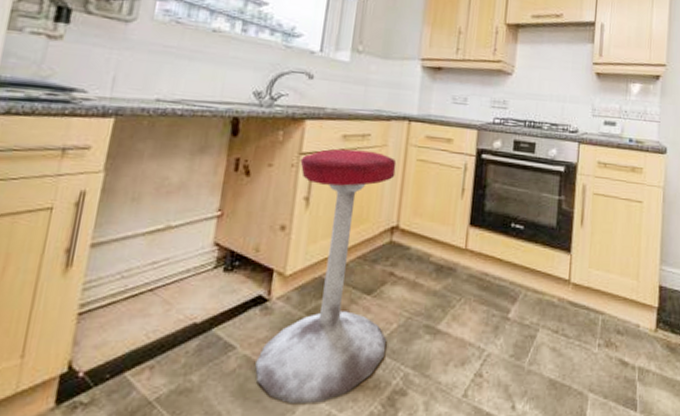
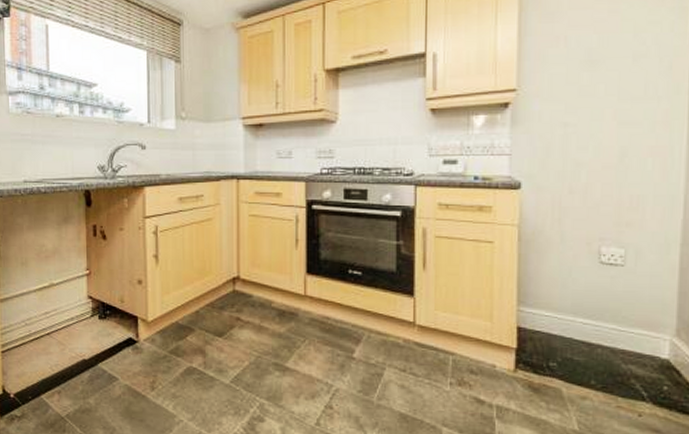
stool: present [255,148,397,405] -> none [135,210,241,425]

